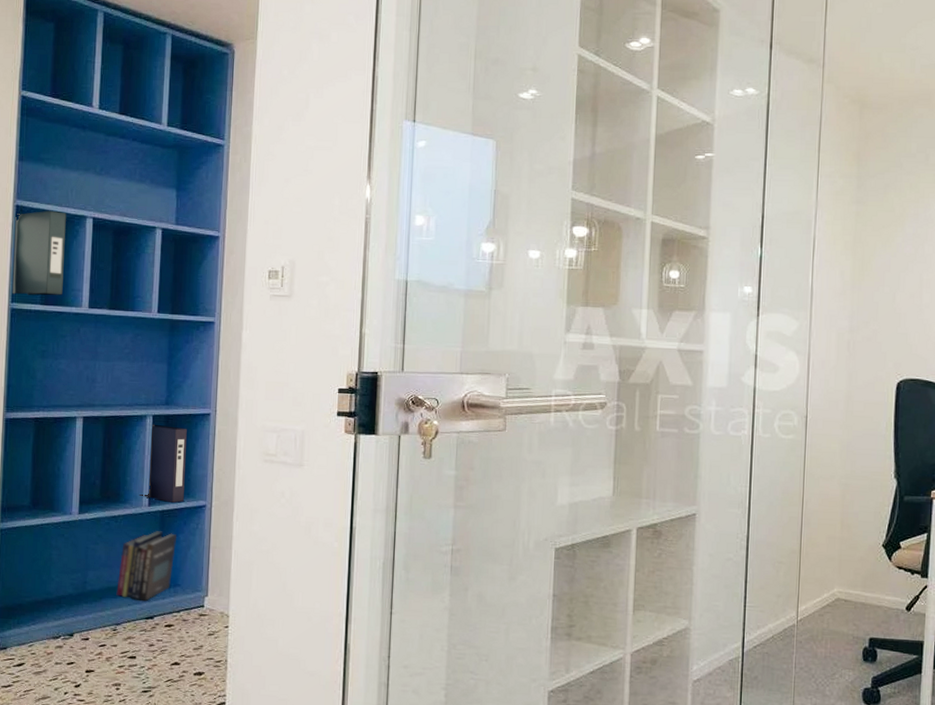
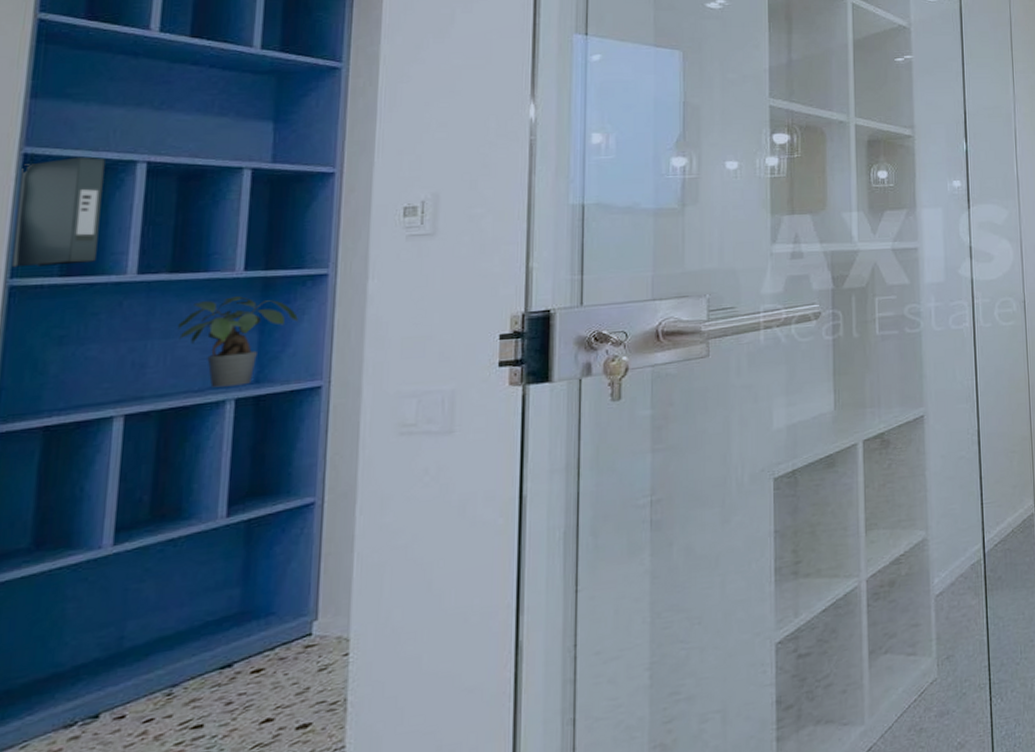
potted plant: none [115,333,194,405] -> present [178,296,298,388]
books: present [116,531,176,601] -> none [173,546,270,648]
binder: present [139,424,187,503] -> none [212,408,287,508]

